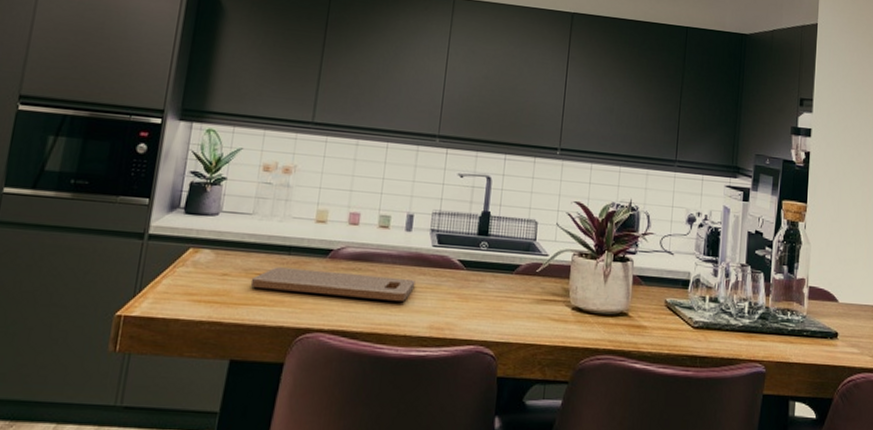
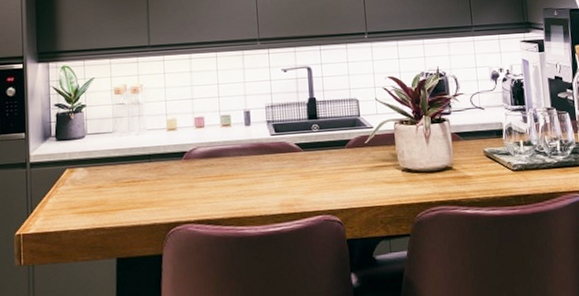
cutting board: present [250,267,415,301] -> none [122,166,262,194]

